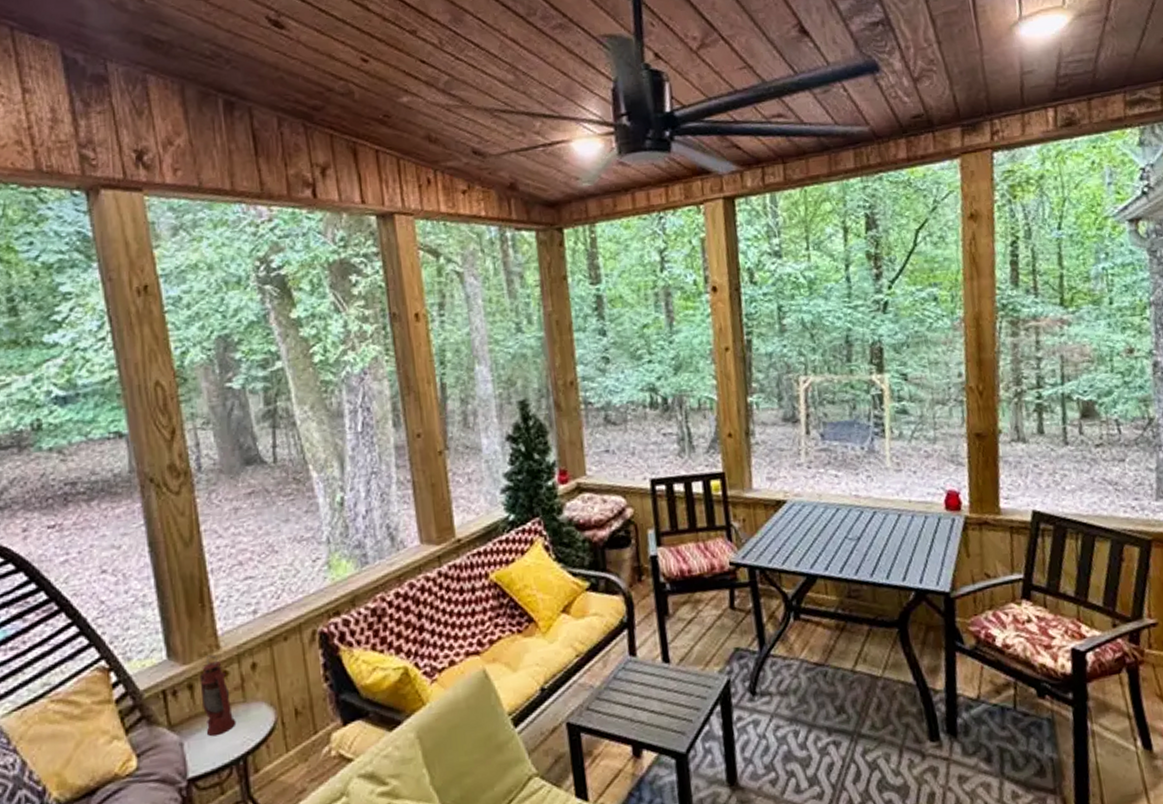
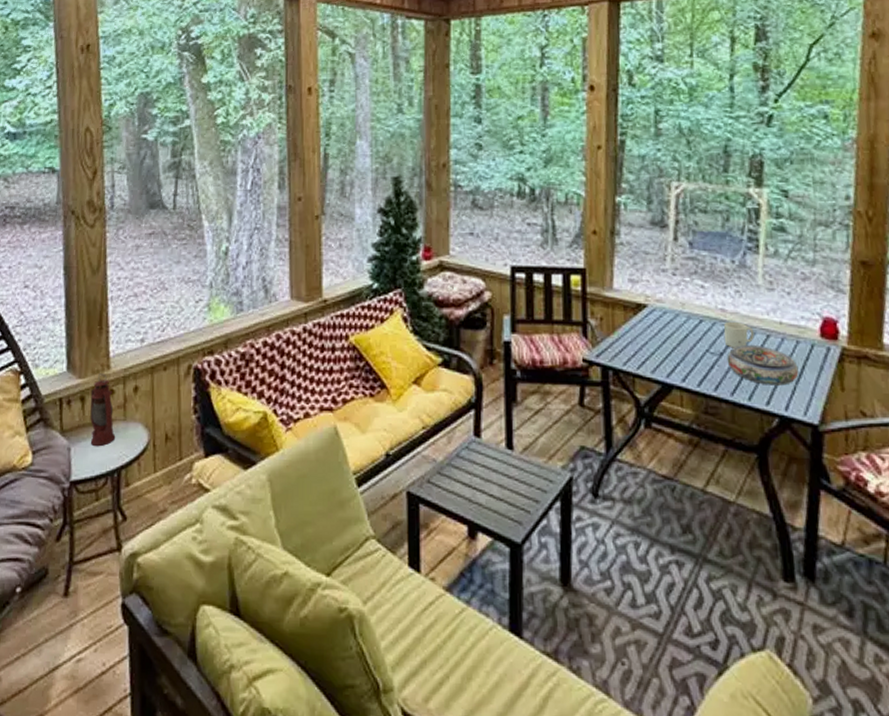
mug: none [859,505,887,532] -> present [723,321,754,348]
bowl: none [864,525,930,562] -> present [726,345,799,386]

